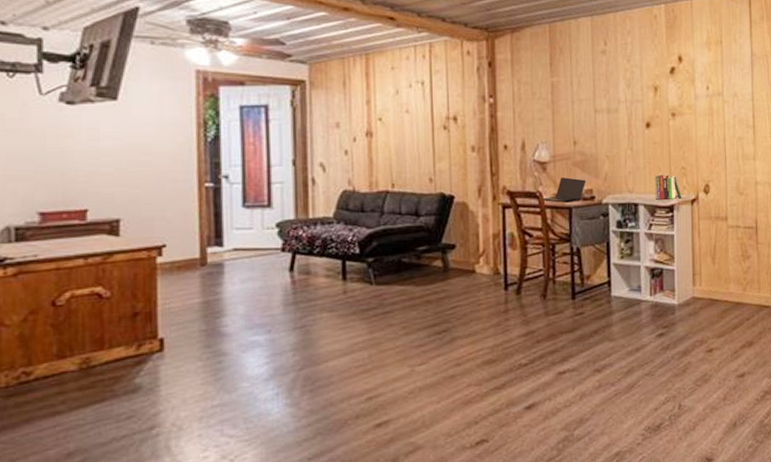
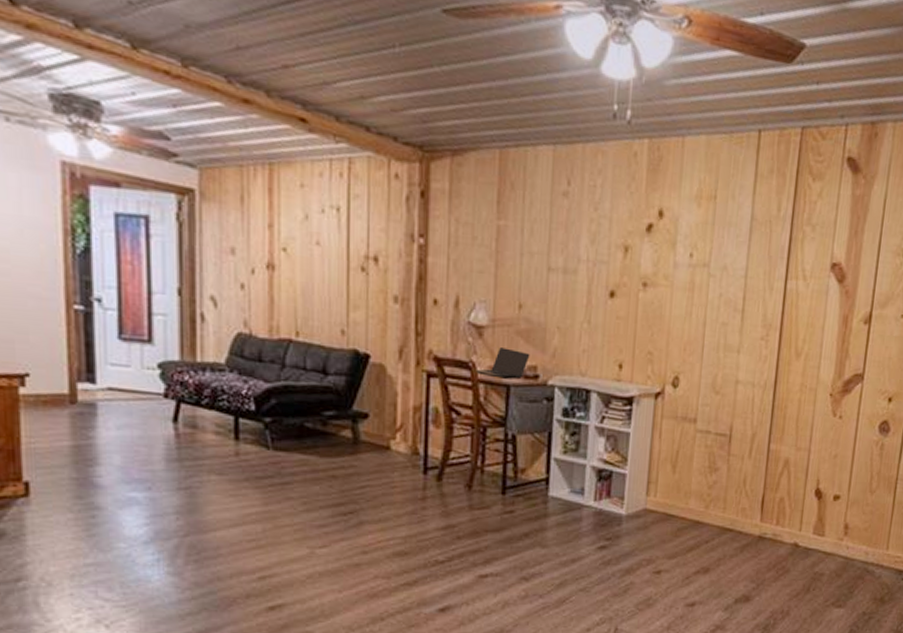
books: present [654,174,681,200] -> none [612,357,644,390]

